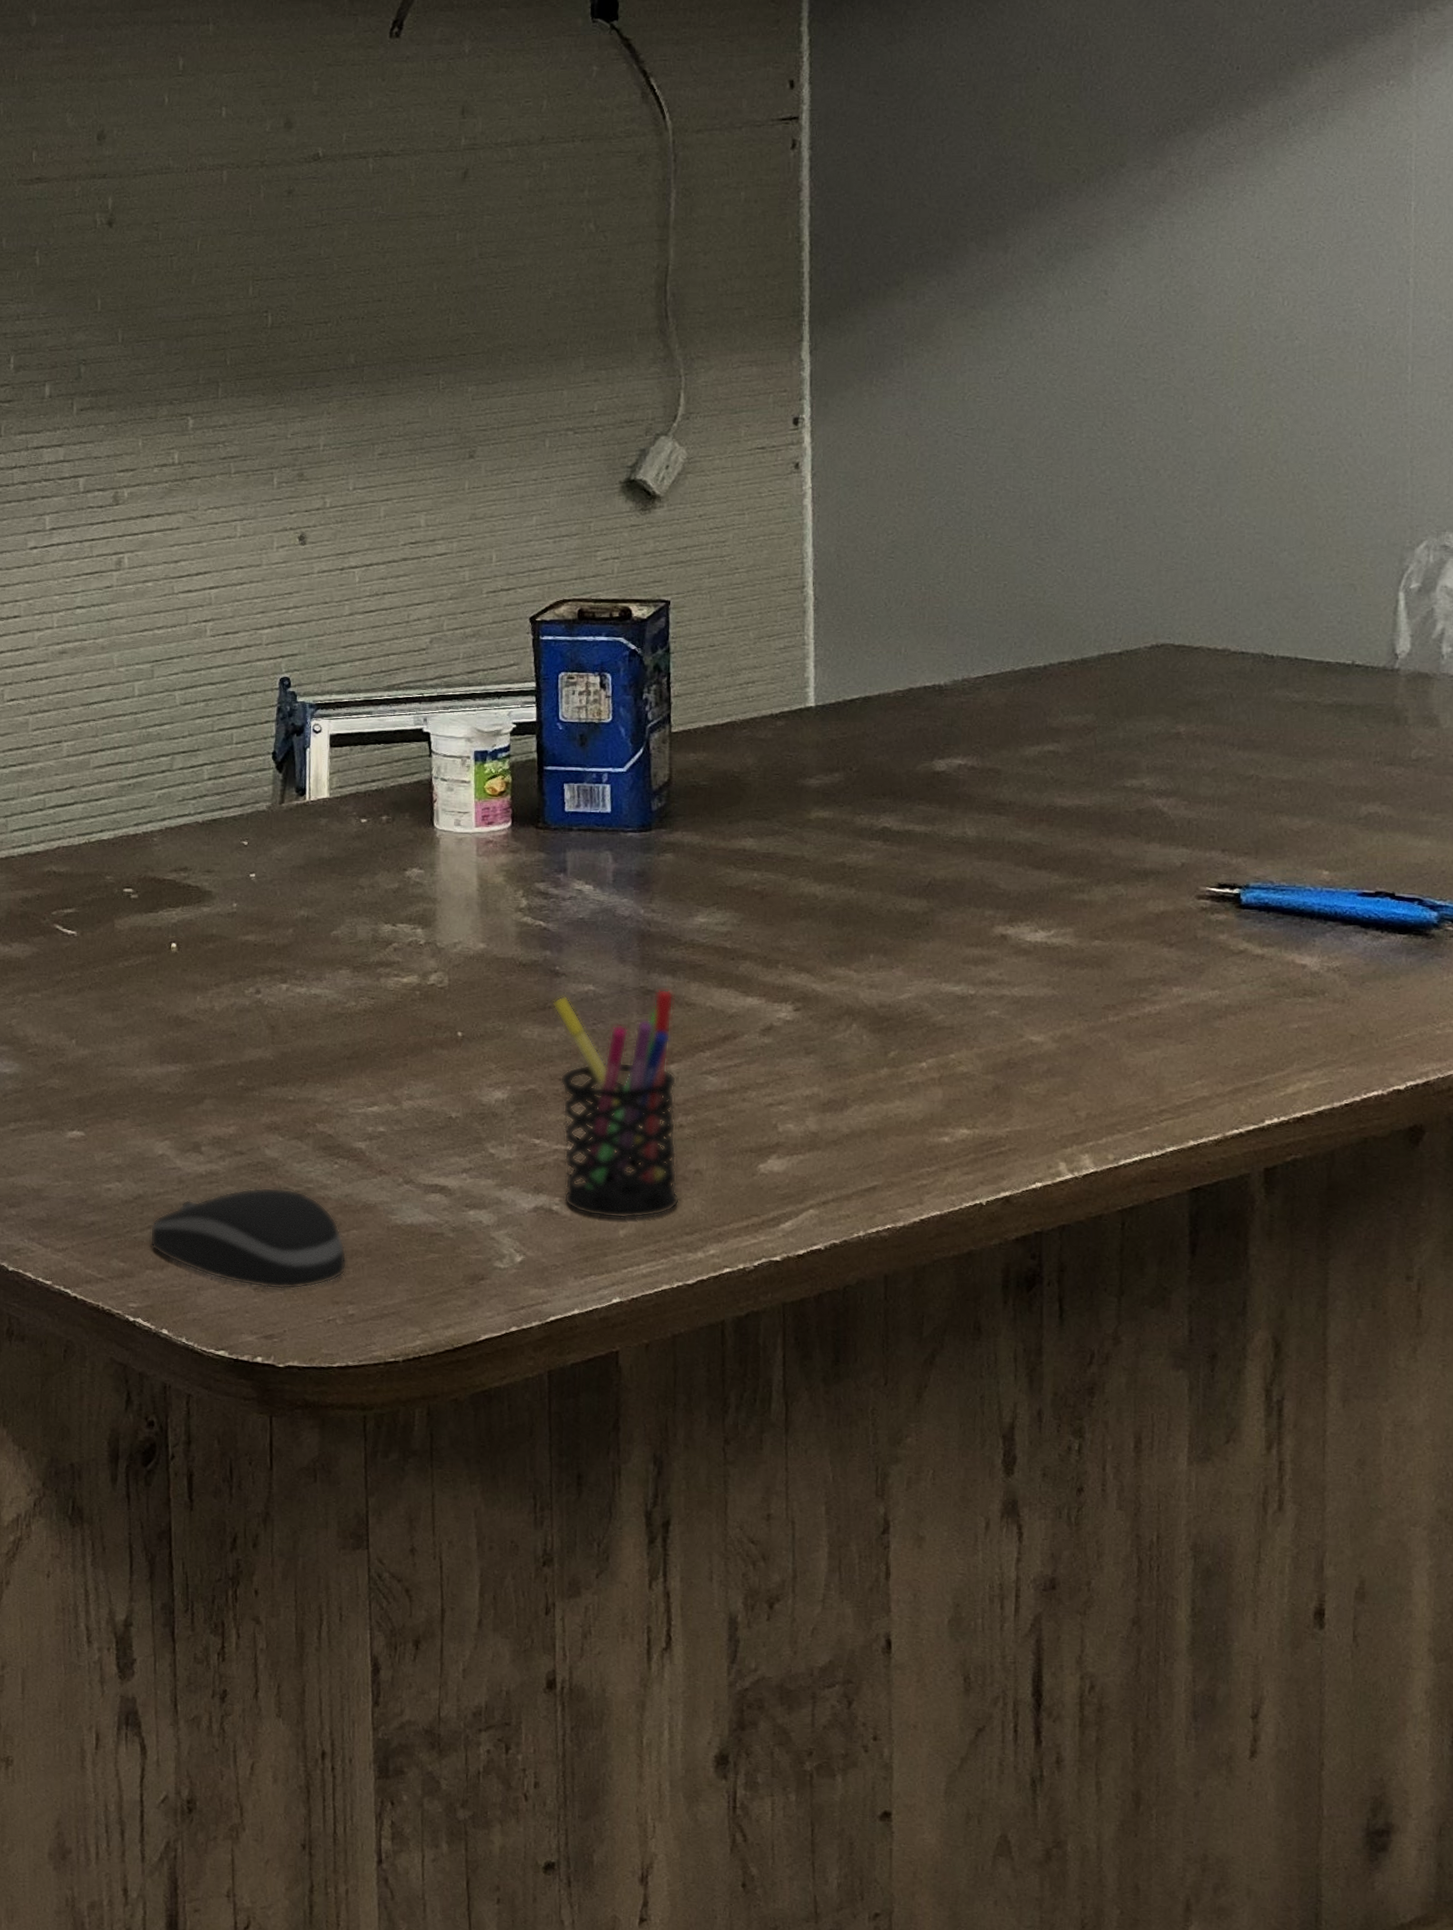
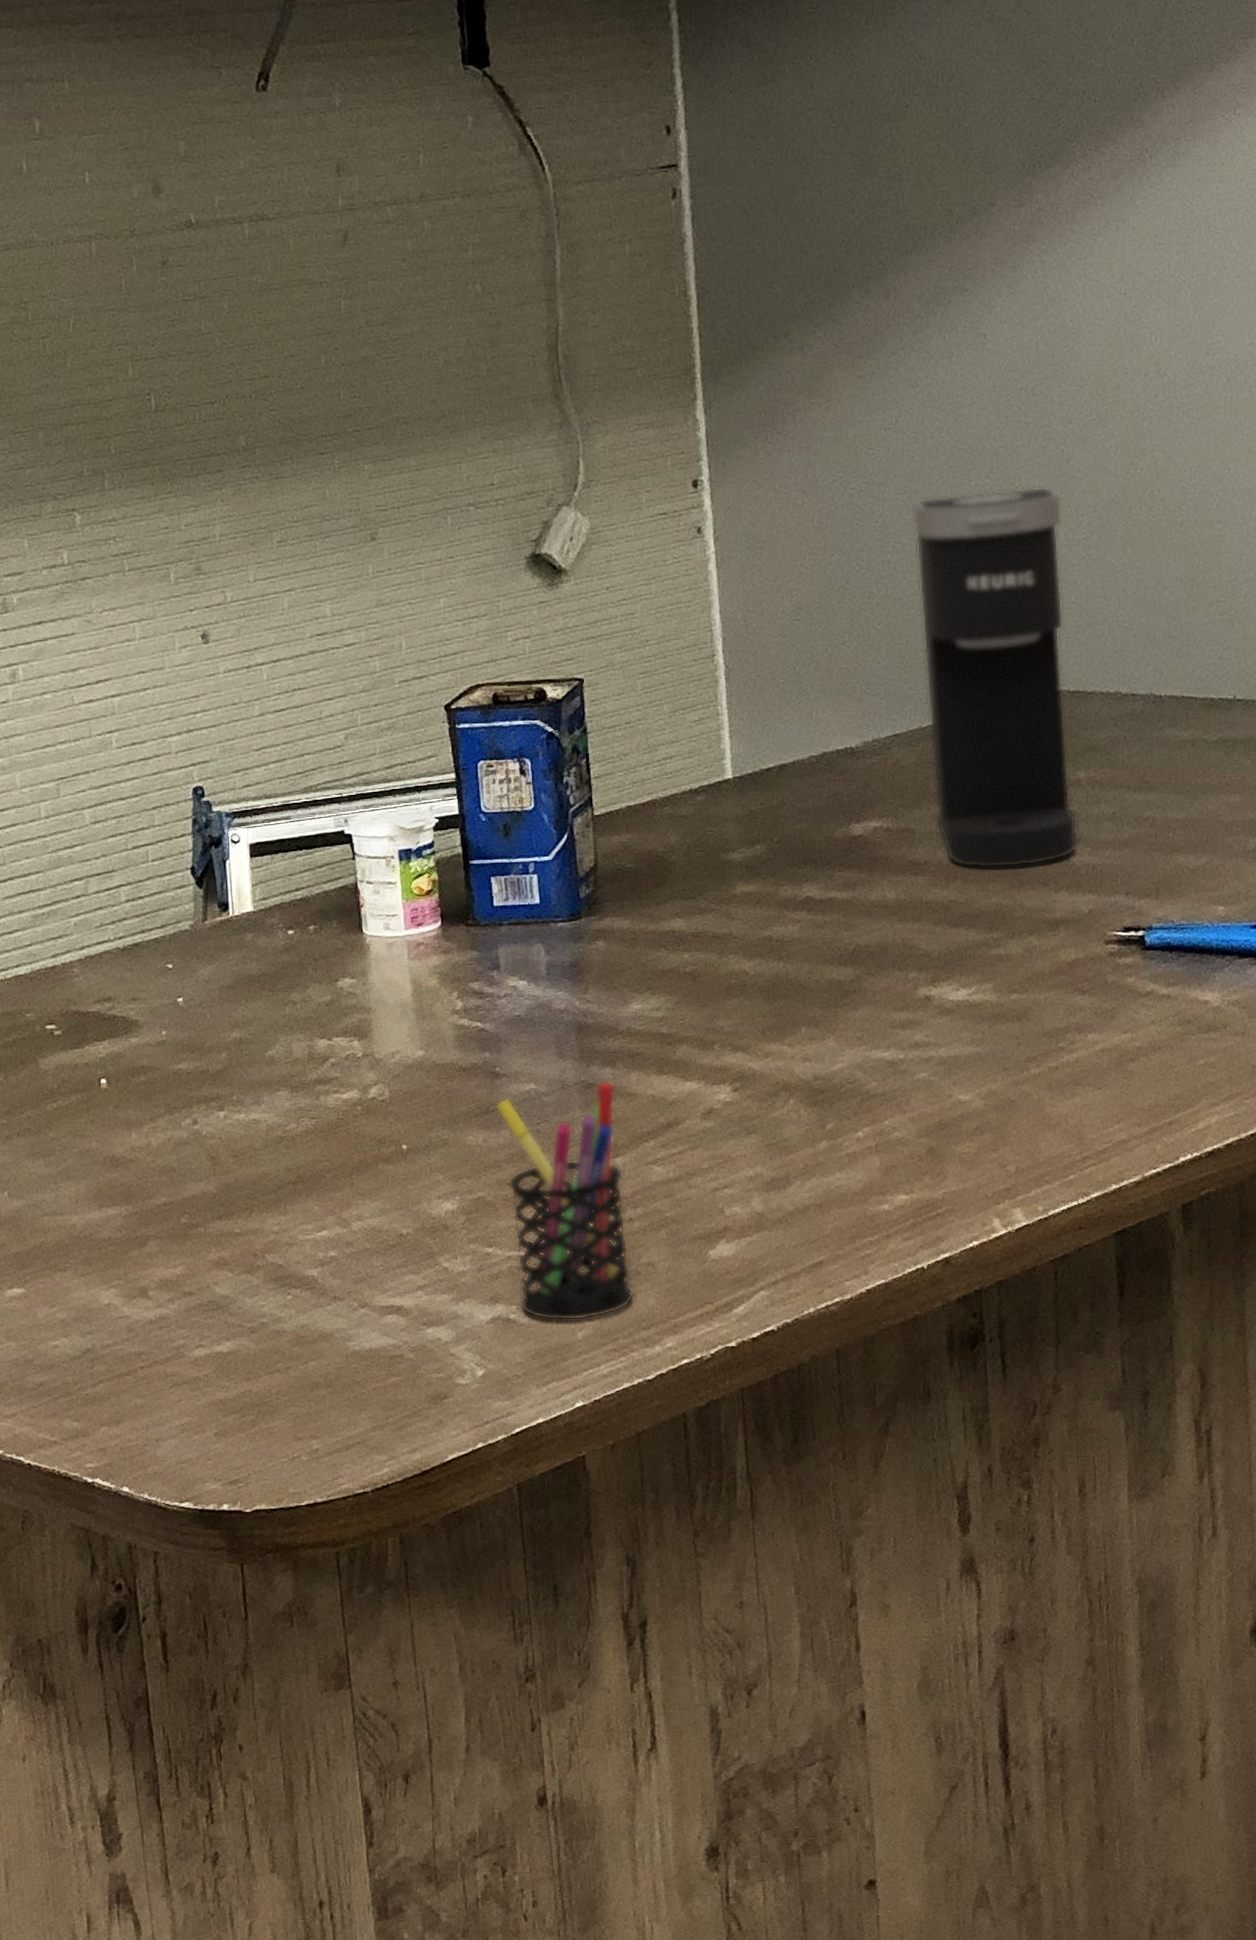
computer mouse: present [149,1187,347,1290] -> none [102,1325,307,1433]
coffee maker: none [1018,442,1178,815] -> present [912,487,1078,869]

